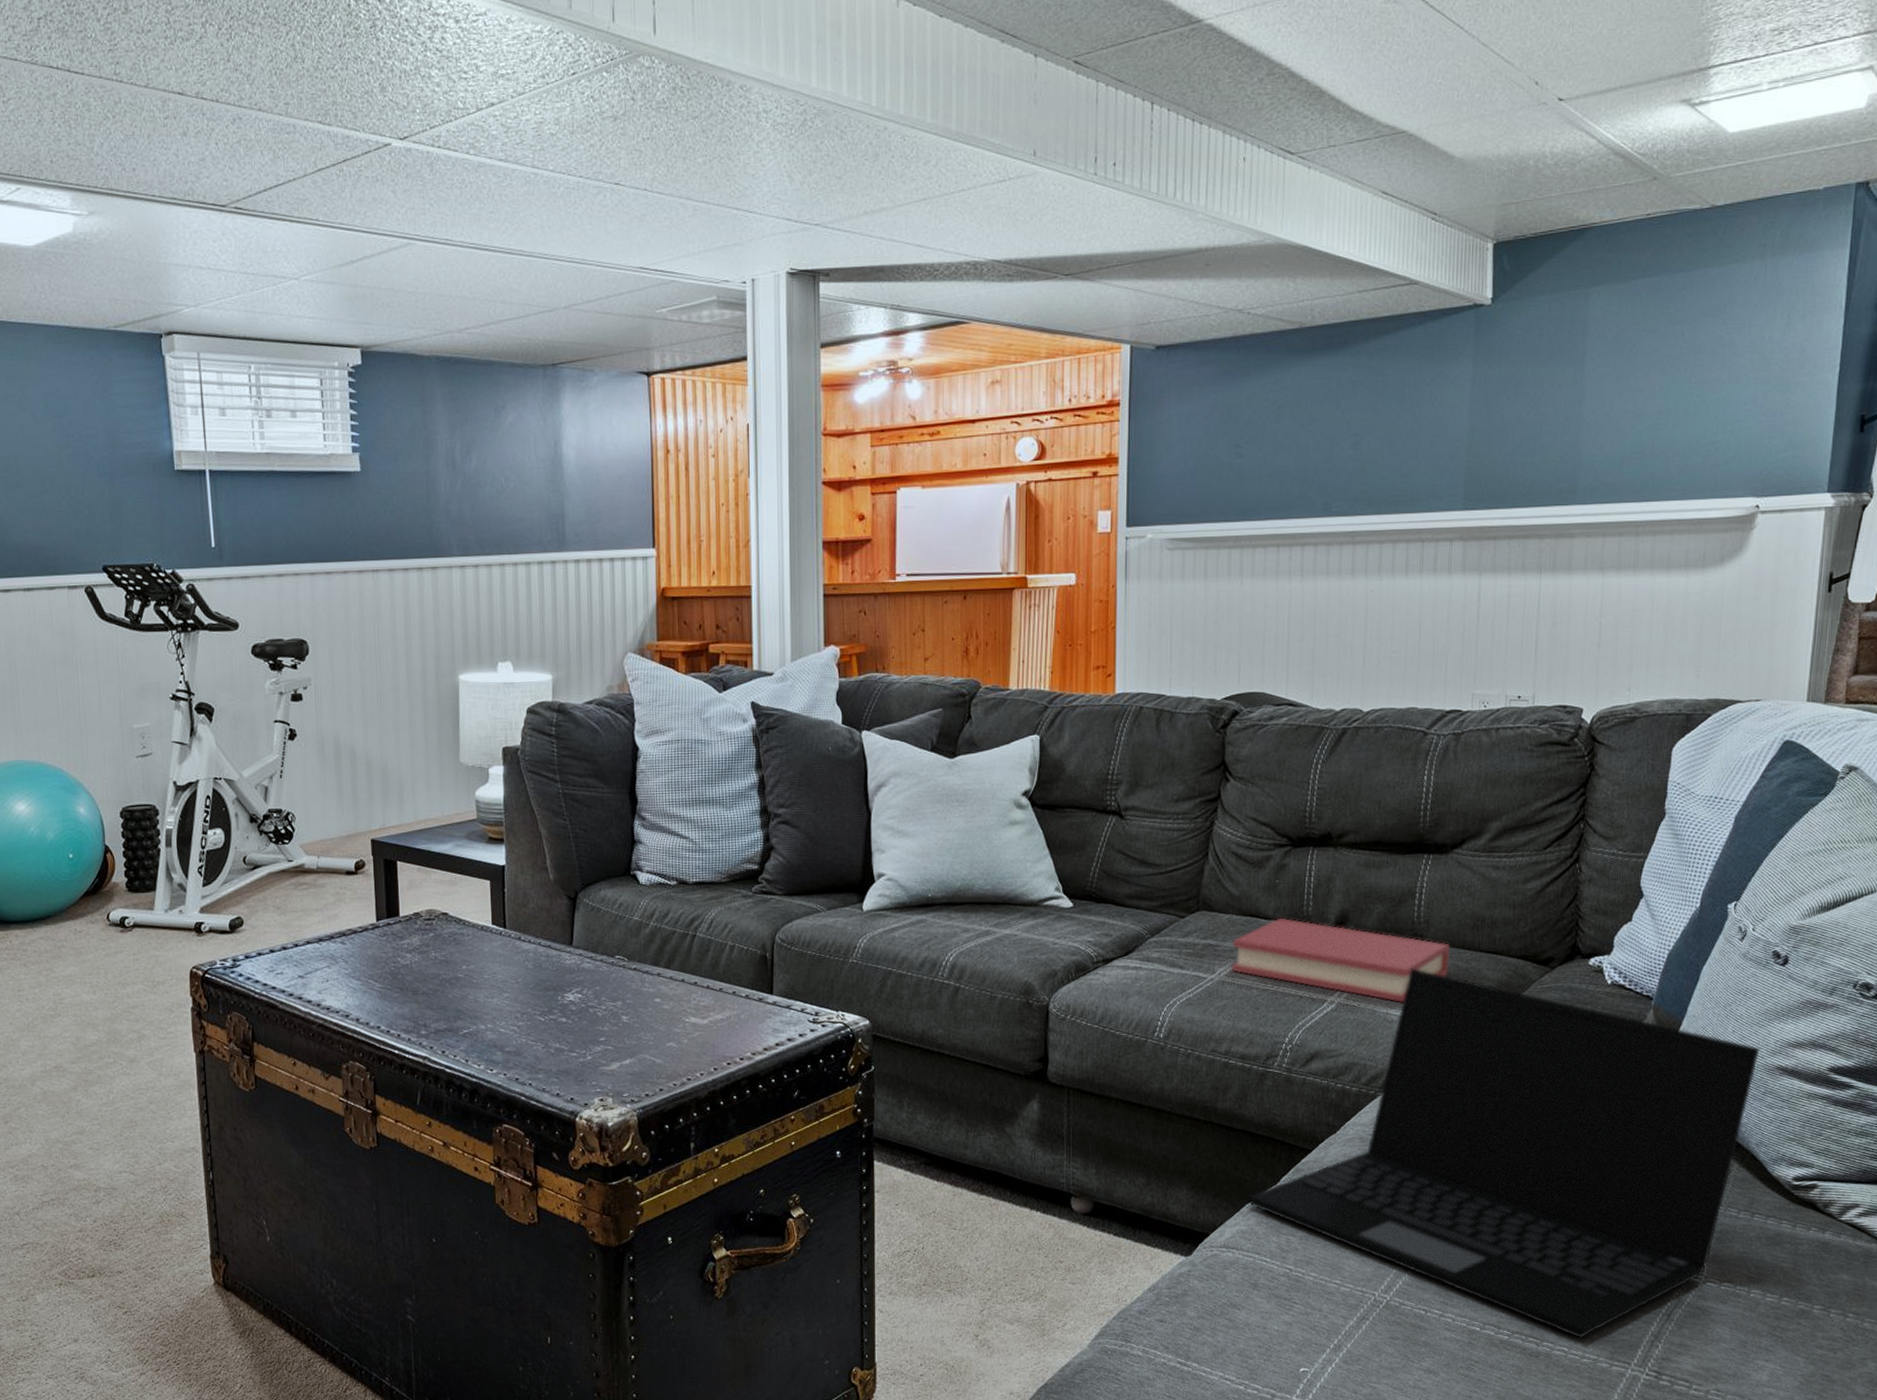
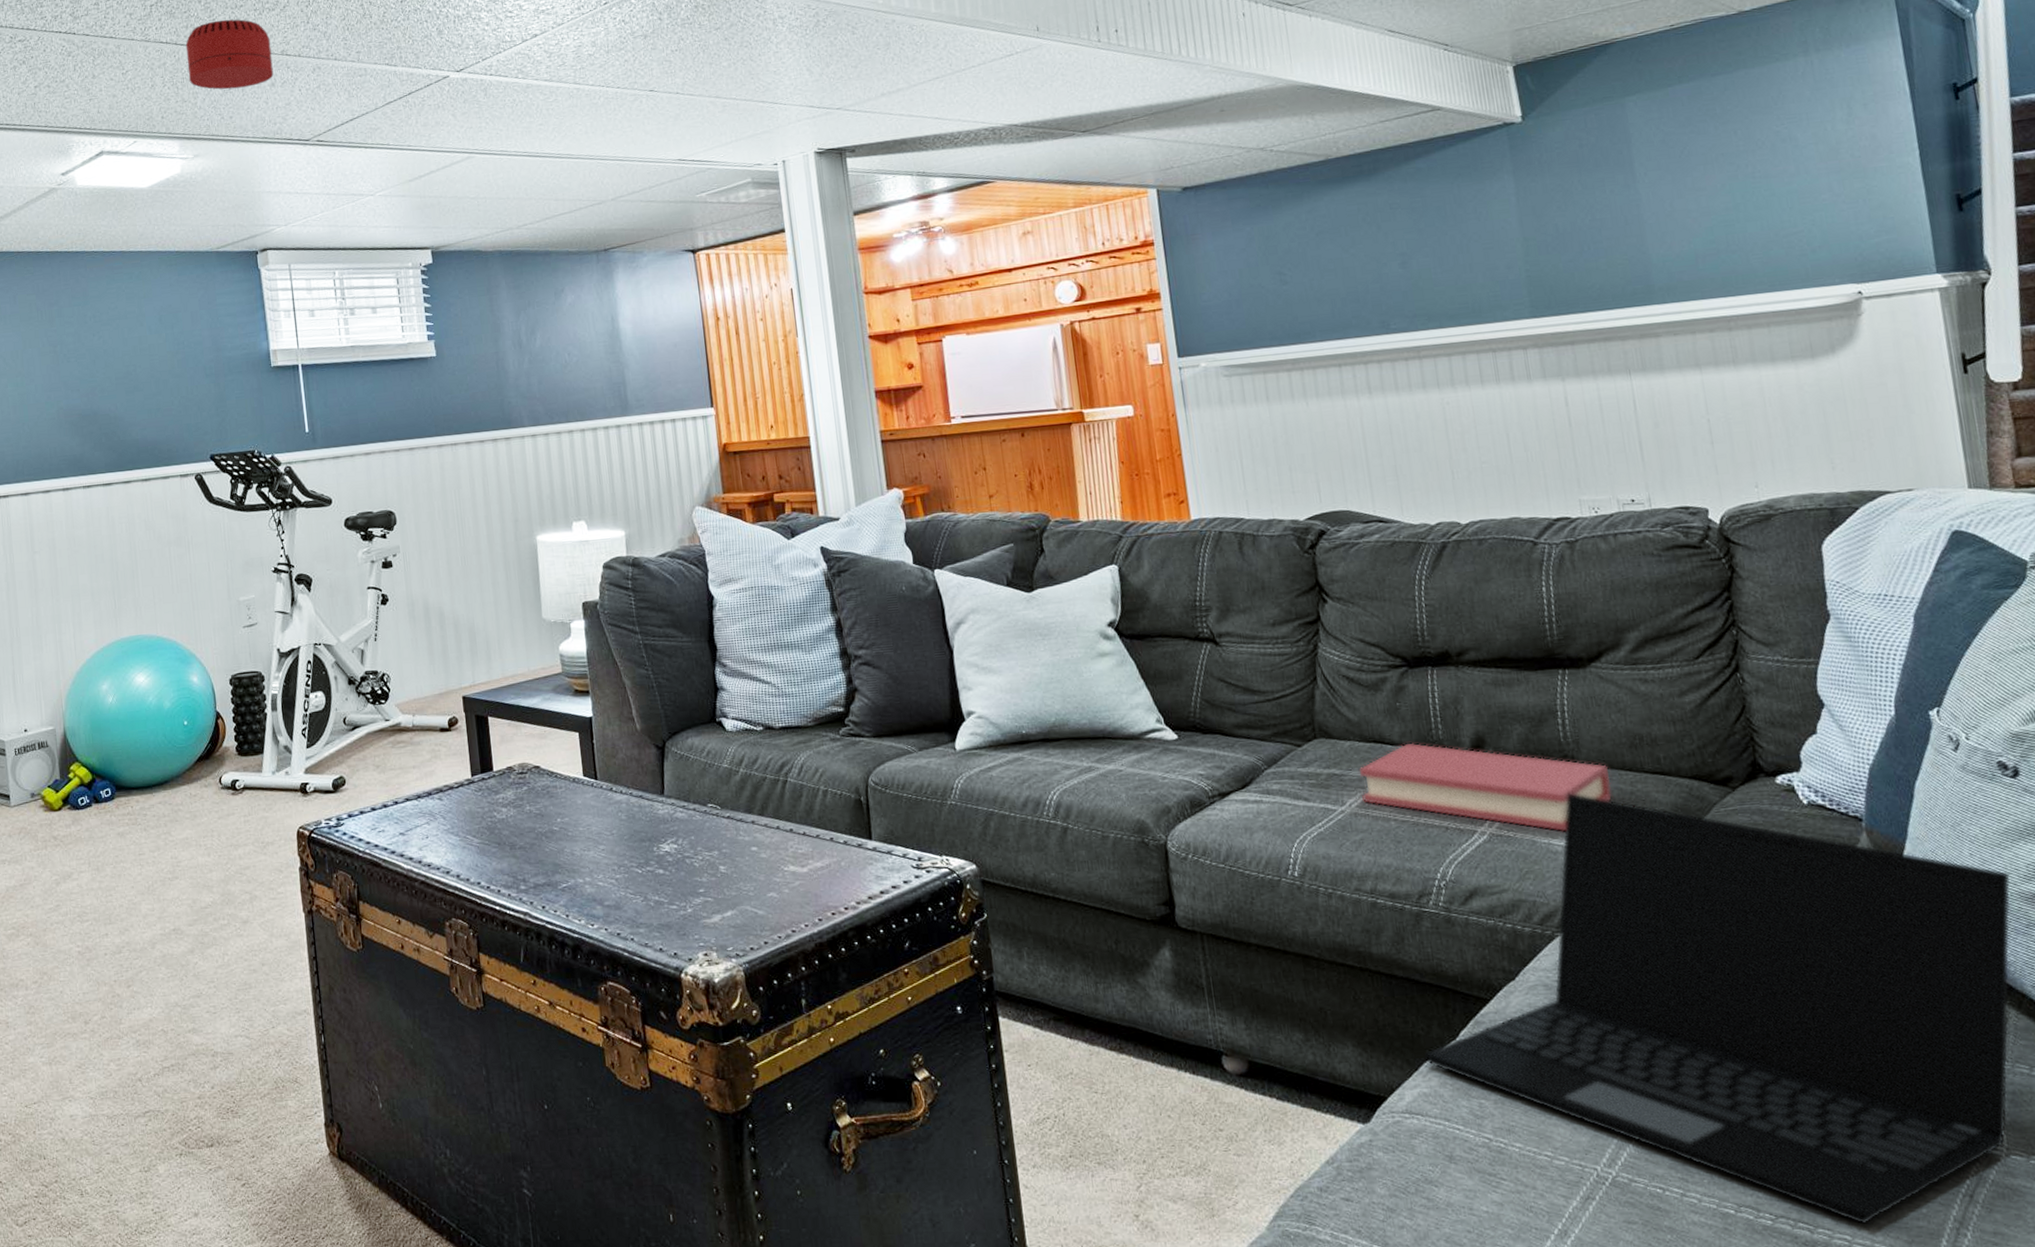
smoke detector: none [80,46,186,135] -> present [185,19,274,90]

